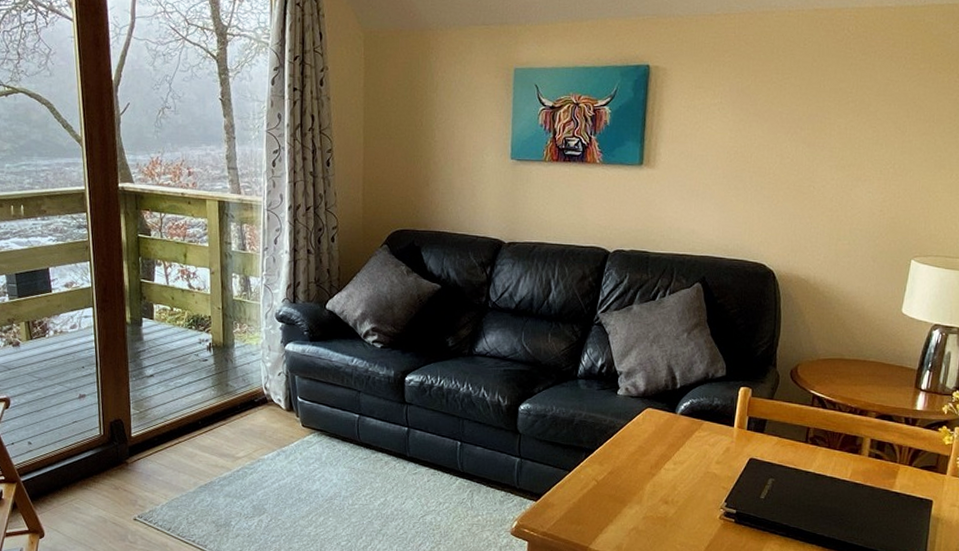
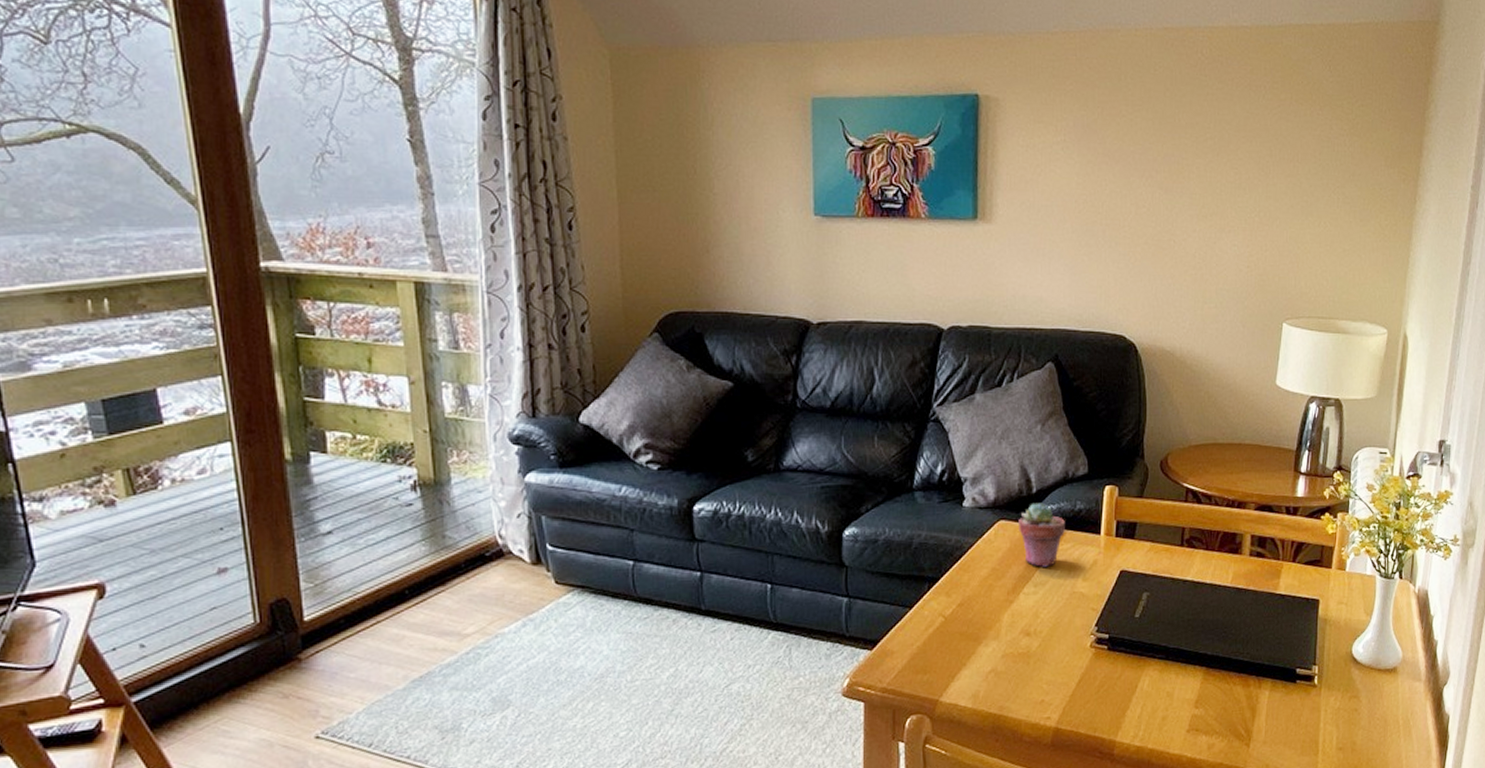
potted succulent: none [663,396,703,449] -> present [1019,502,1065,567]

